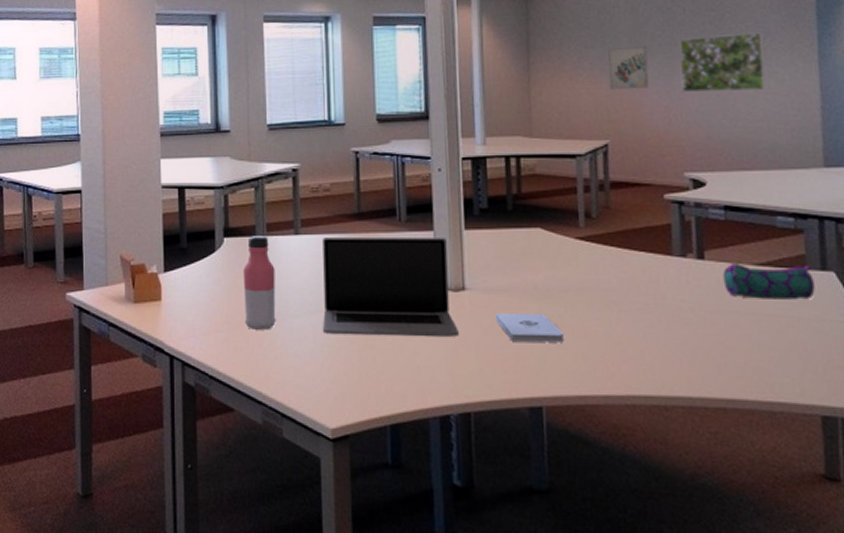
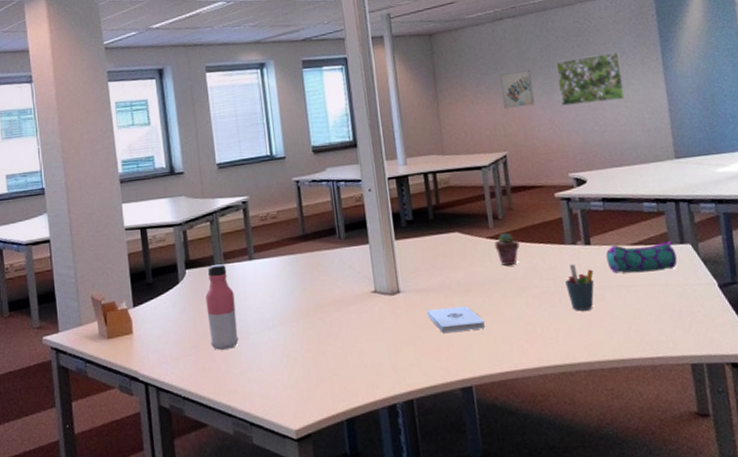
laptop: present [322,237,459,337] -> none [274,248,398,346]
potted succulent: none [584,234,615,272] -> present [494,232,520,266]
pen holder: none [668,280,705,336] -> present [565,264,594,311]

